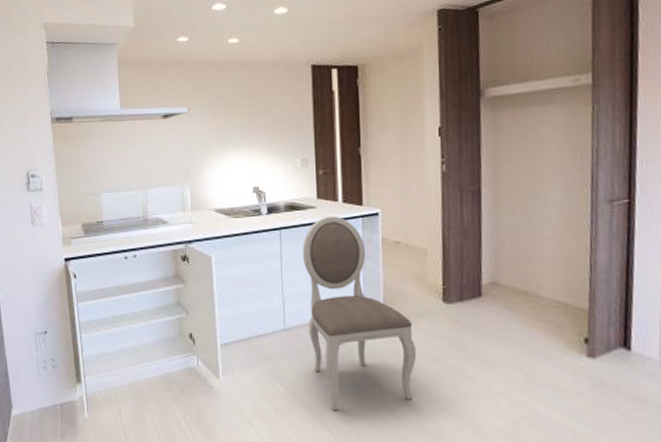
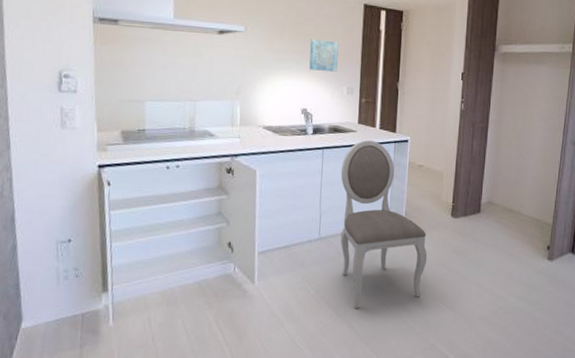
wall art: none [257,110,288,145] -> present [309,39,339,72]

